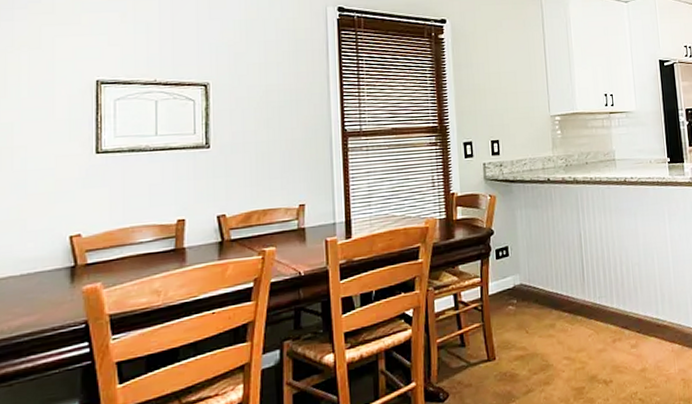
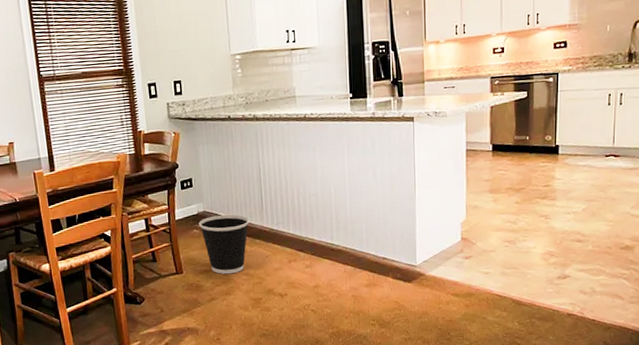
wastebasket: none [515,287,571,360] -> present [199,214,250,275]

